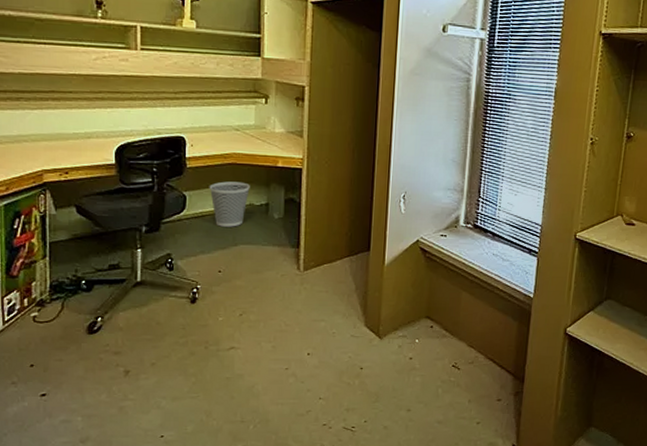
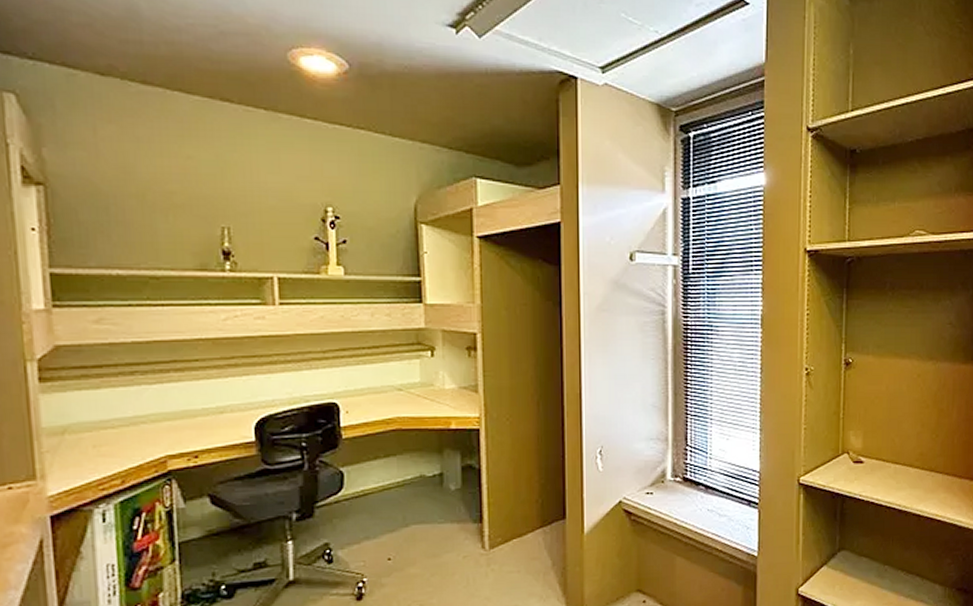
wastebasket: present [209,181,250,227] -> none [370,450,419,506]

